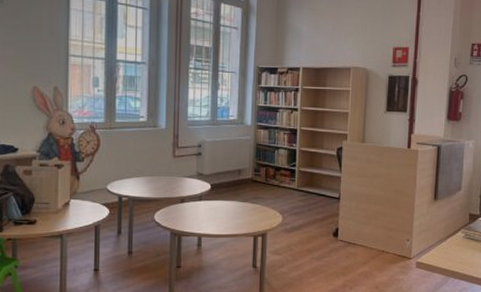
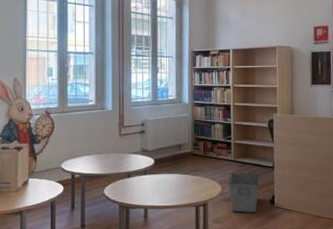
storage bin: none [290,202,324,245] -> present [228,172,260,212]

